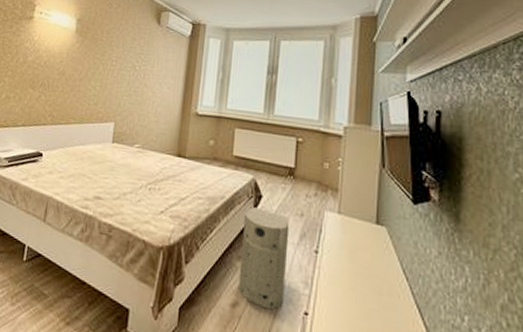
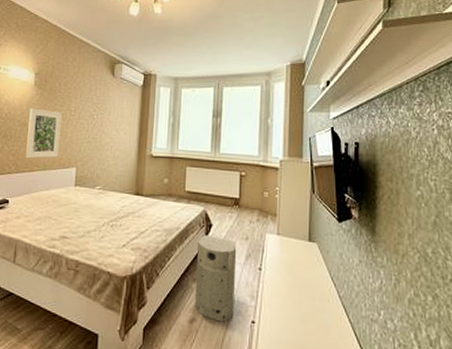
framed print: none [62,56,103,111] -> present [26,108,62,159]

